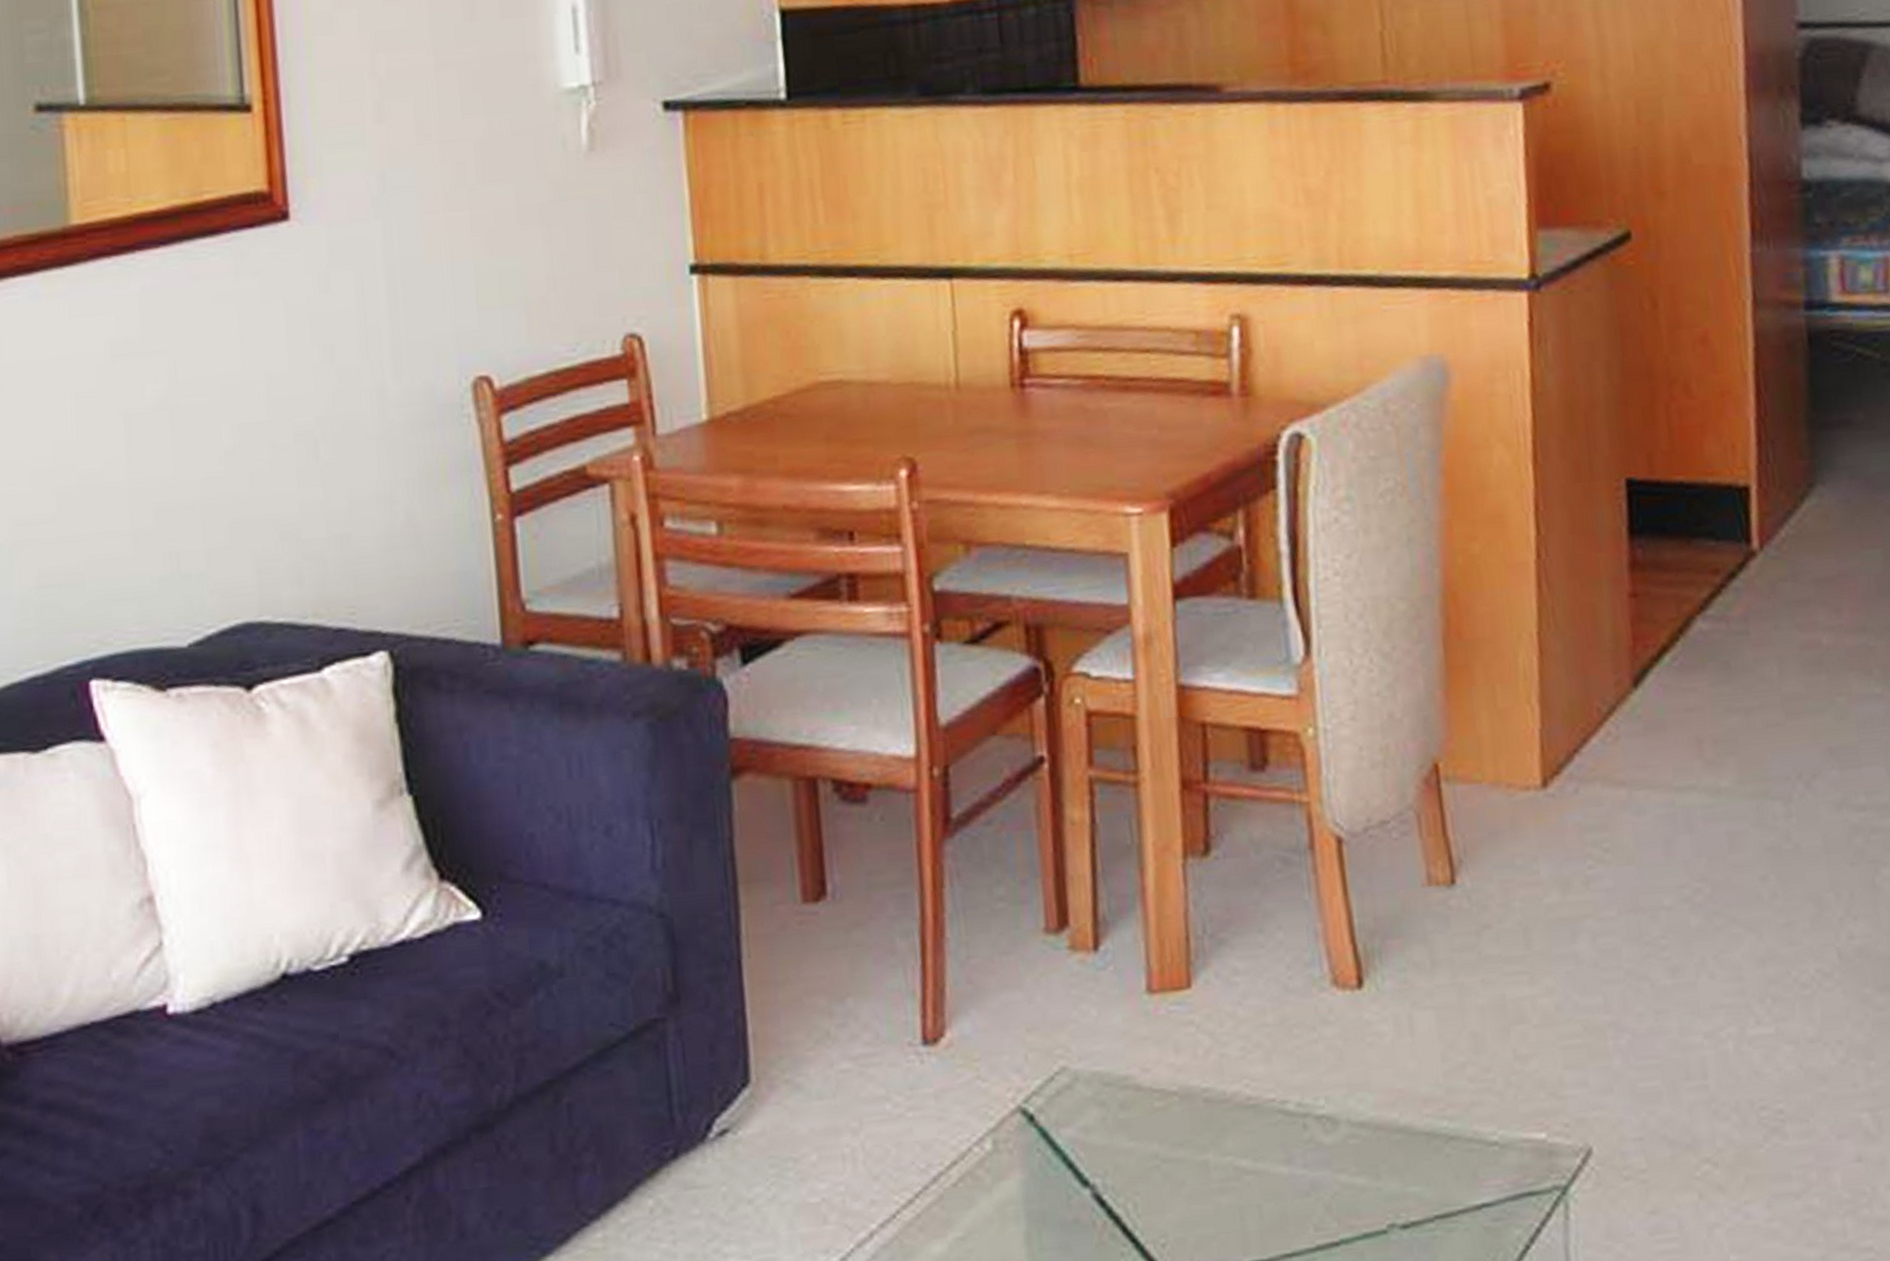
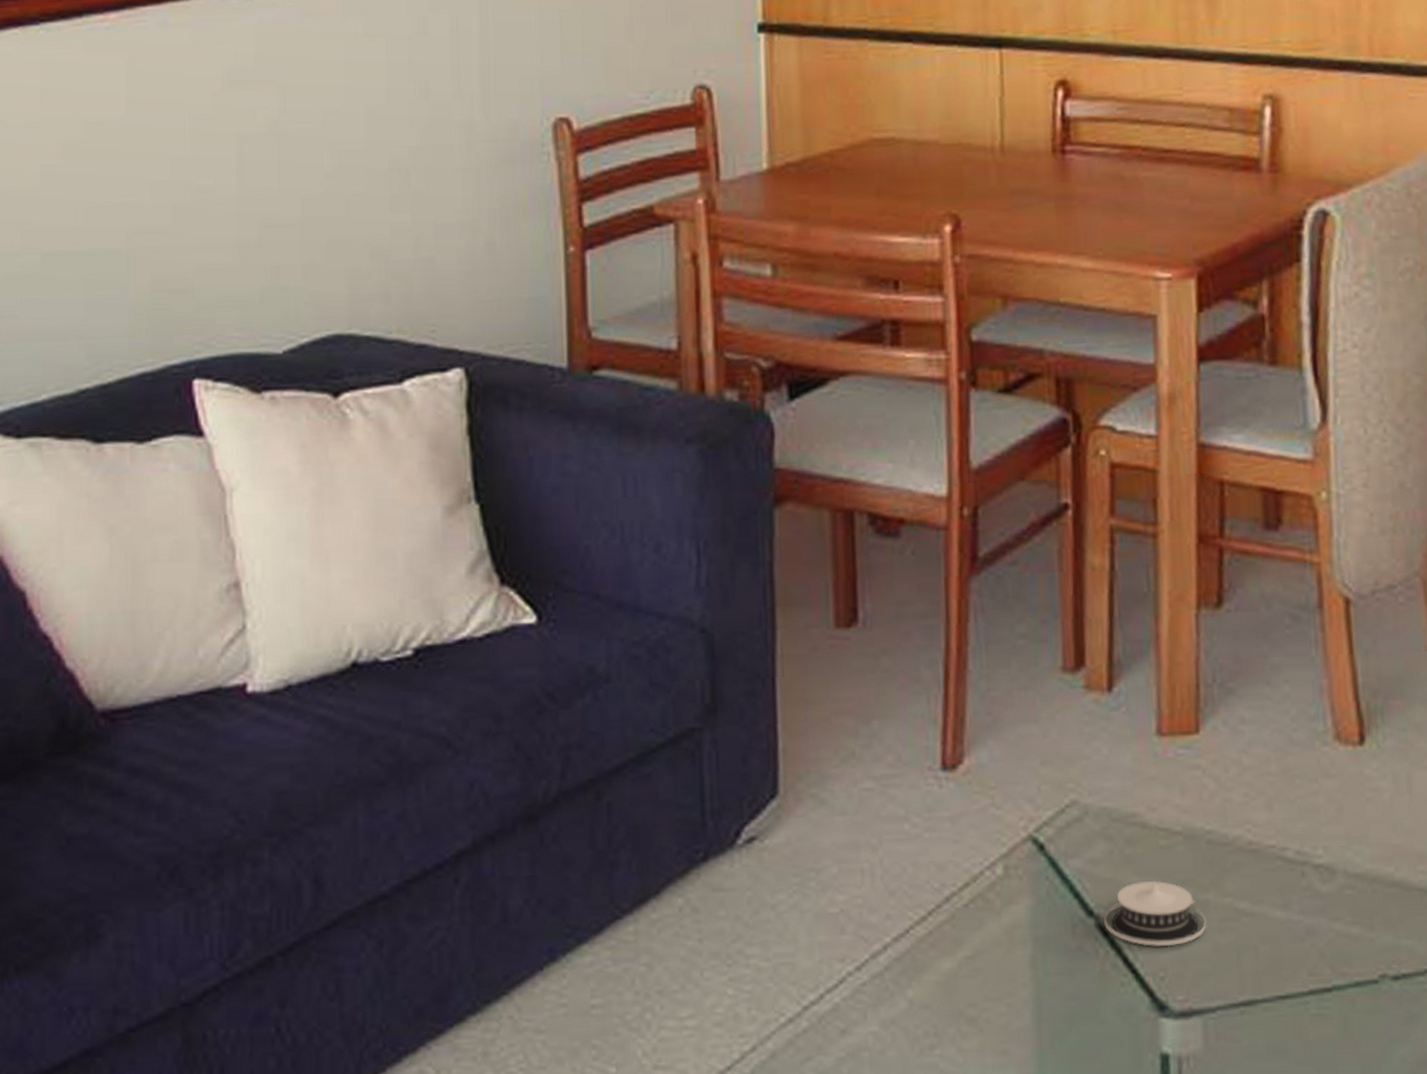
architectural model: none [1100,1143,1208,1214] -> present [1104,879,1207,947]

